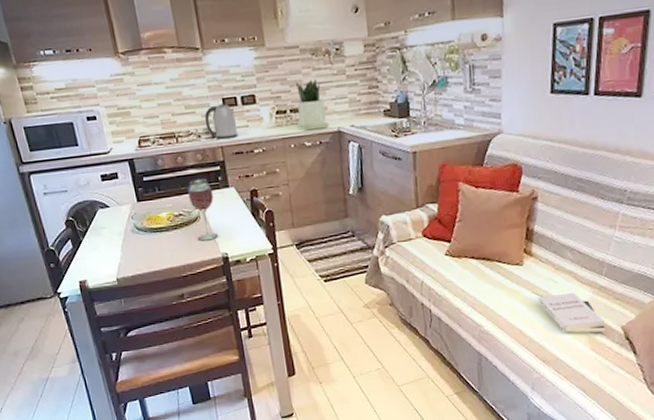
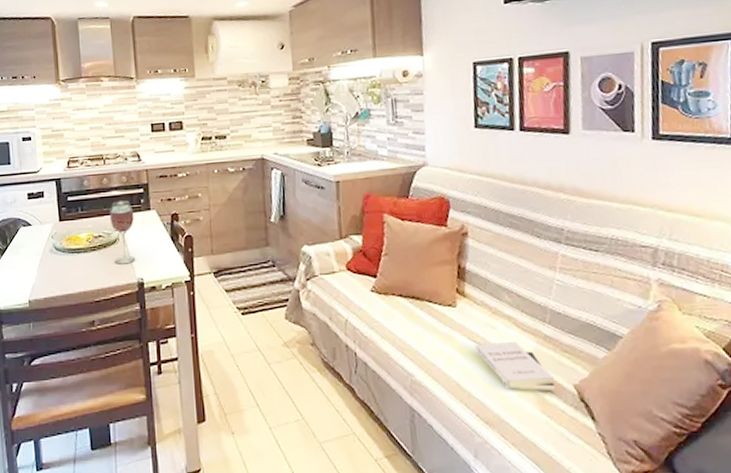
kettle: present [204,103,239,140] -> none [132,129,164,164]
planter: present [295,78,330,131] -> none [221,108,253,157]

